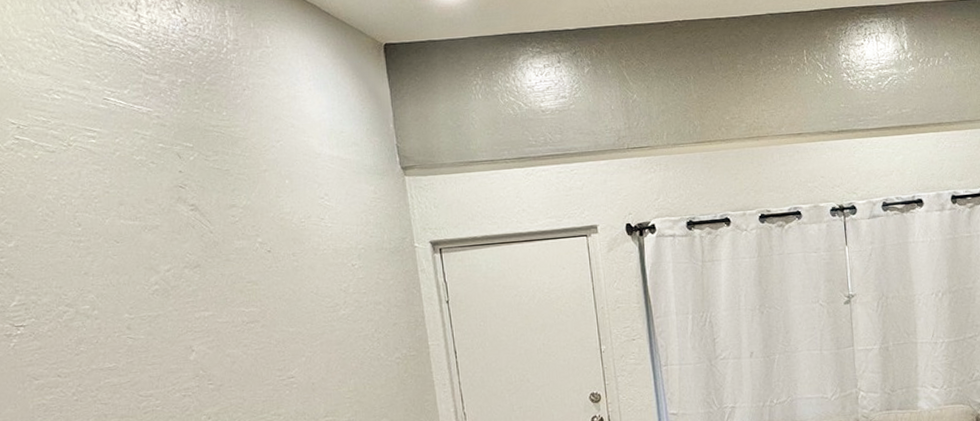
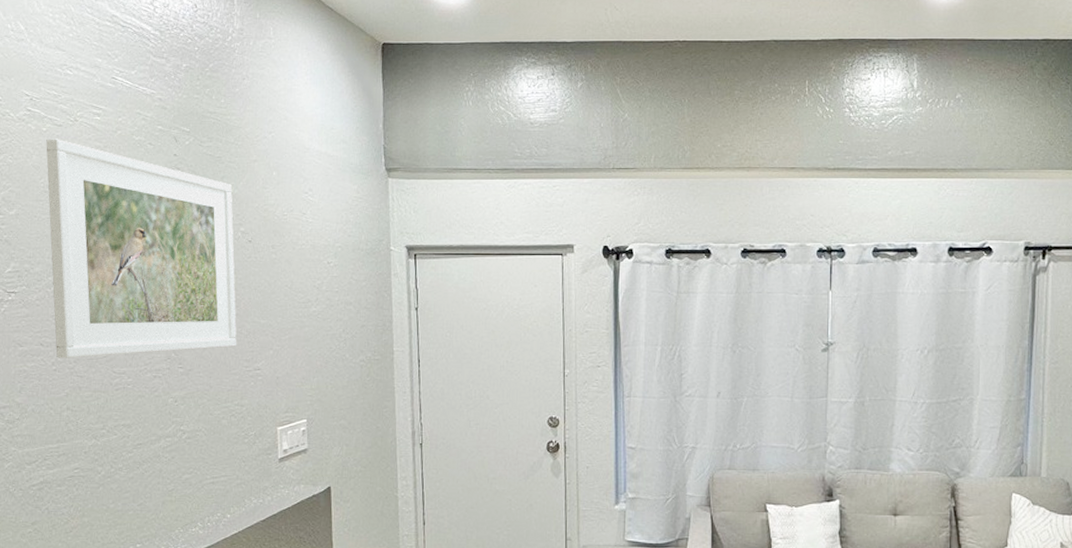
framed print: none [39,165,268,388] -> present [46,139,237,358]

